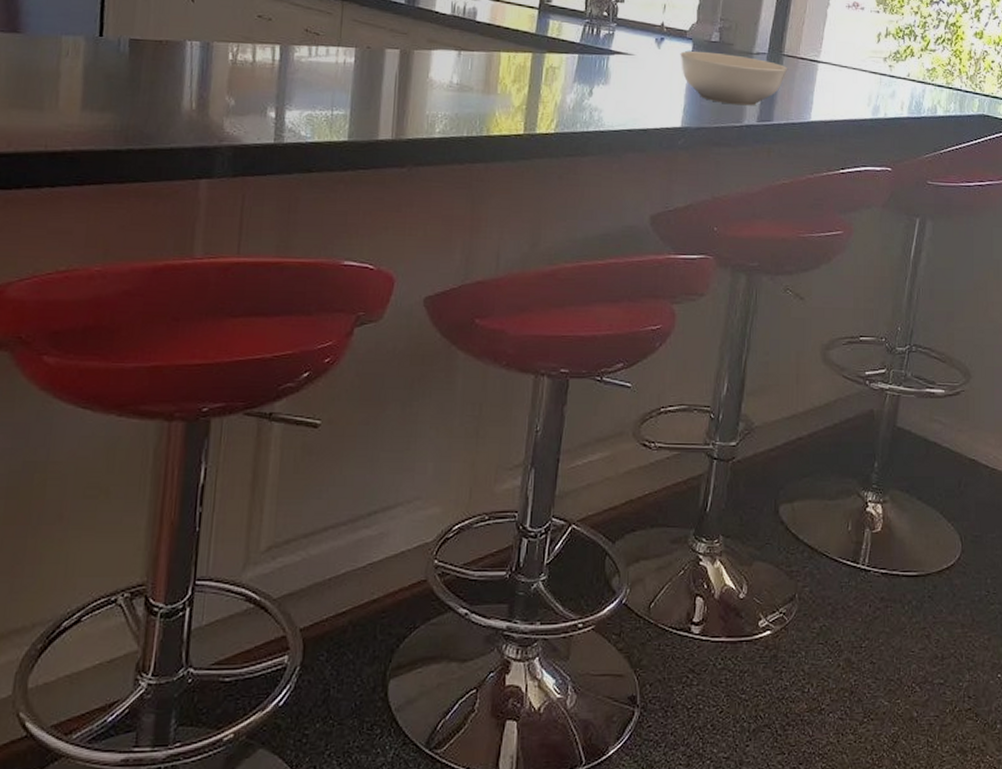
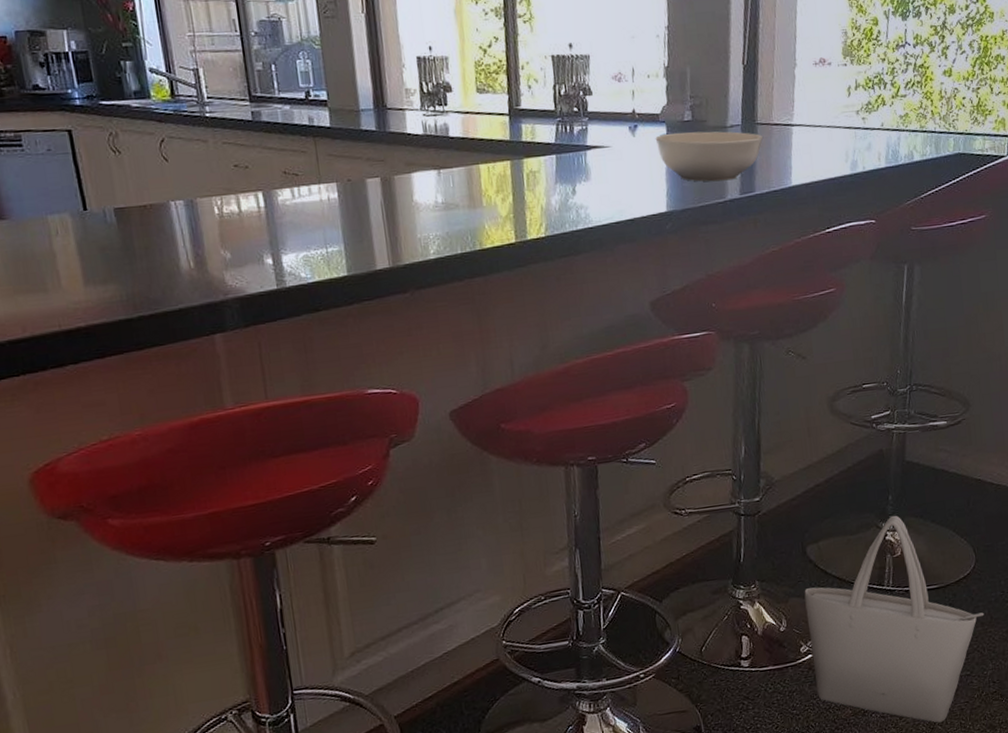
shopping bag: none [770,485,966,736] -> present [804,515,984,723]

